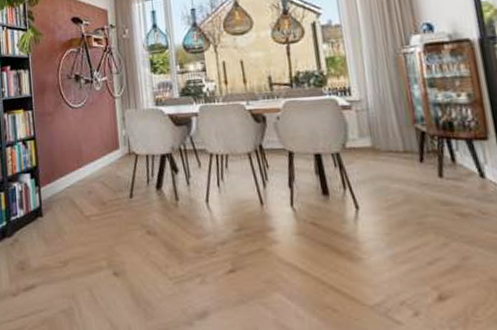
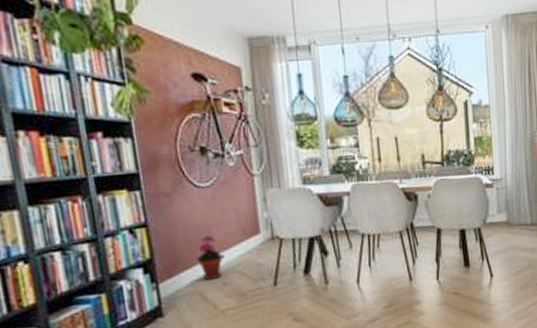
potted plant: none [69,148,91,187] -> present [196,235,226,280]

